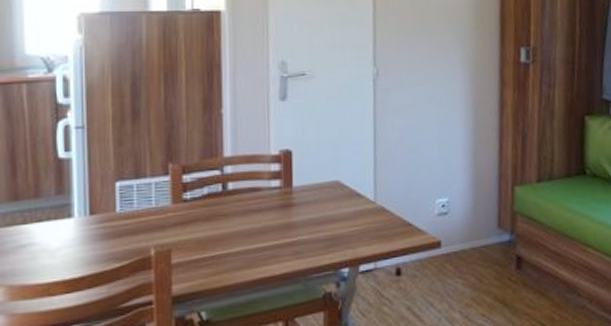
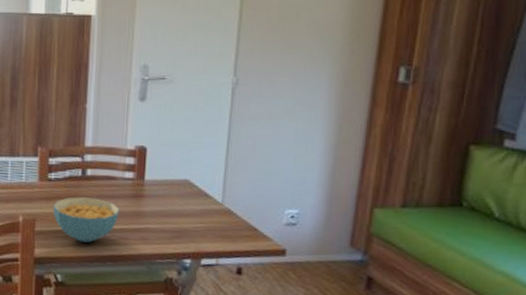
cereal bowl: none [190,214,268,268] -> present [52,197,119,243]

